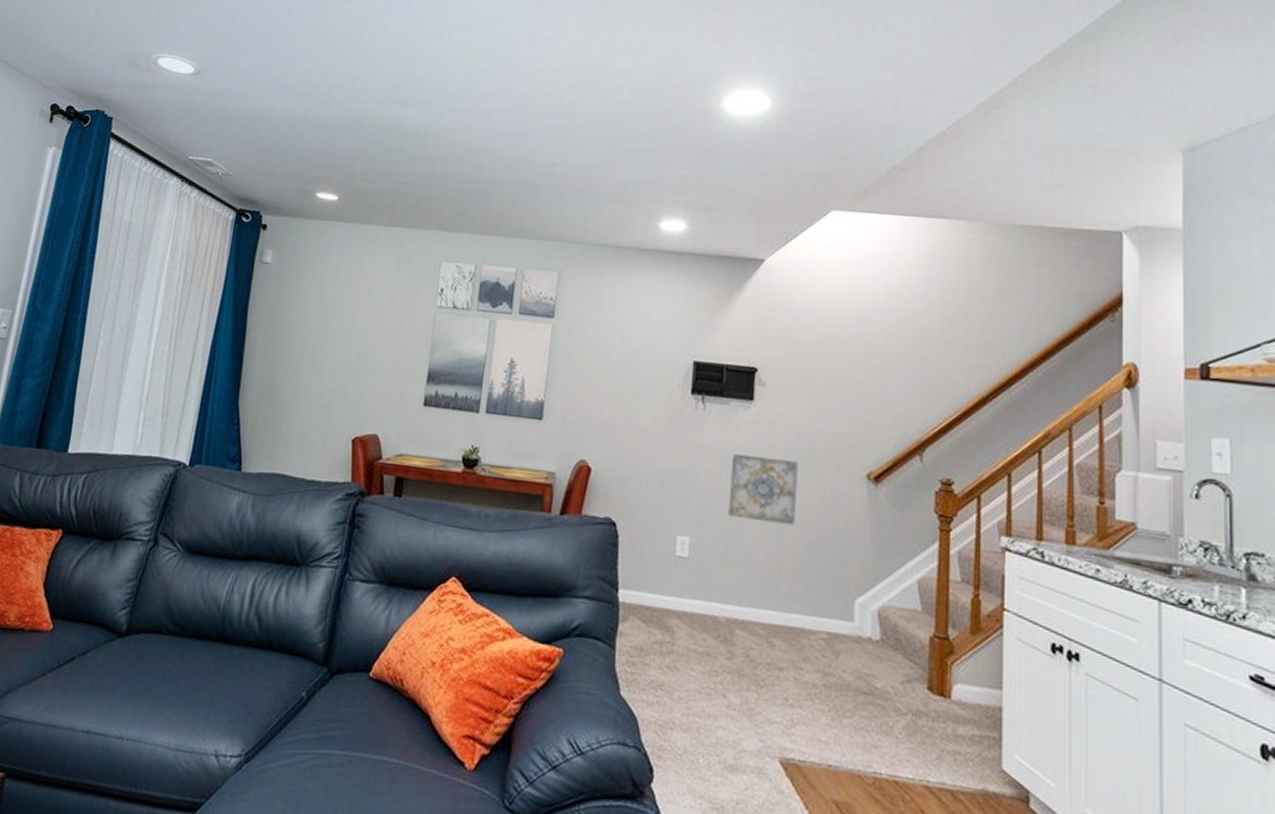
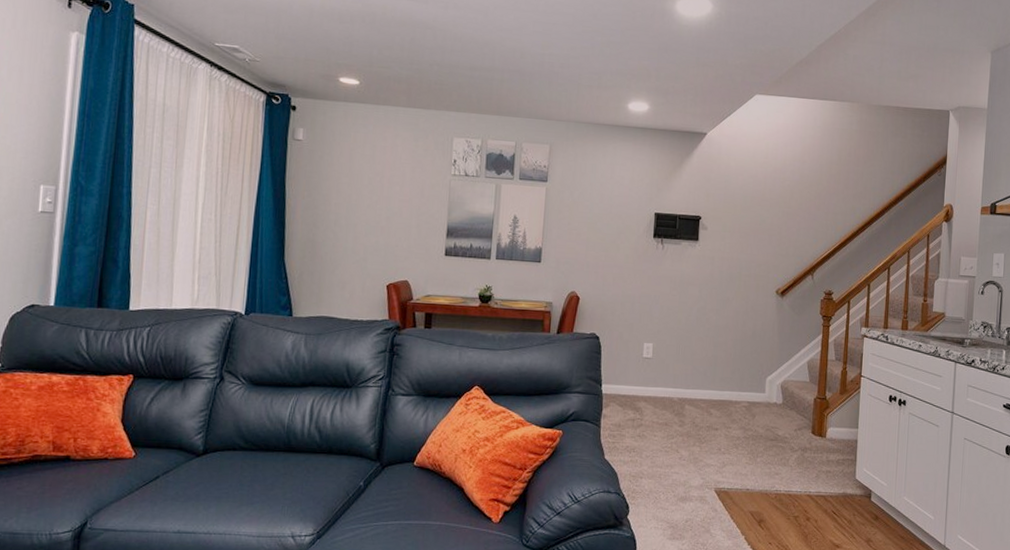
wall art: present [728,453,798,526] -> none [680,280,729,330]

